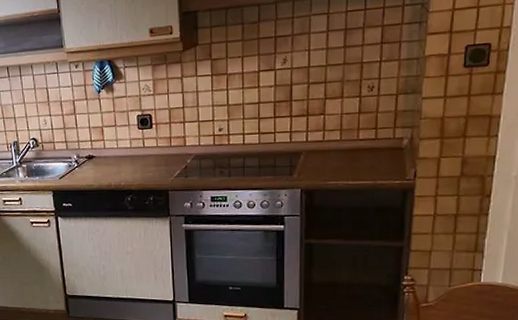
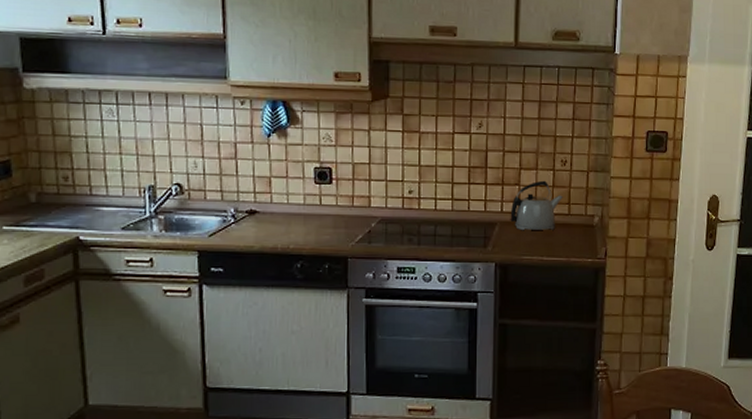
kettle: none [315,107,371,158] -> present [510,180,564,231]

